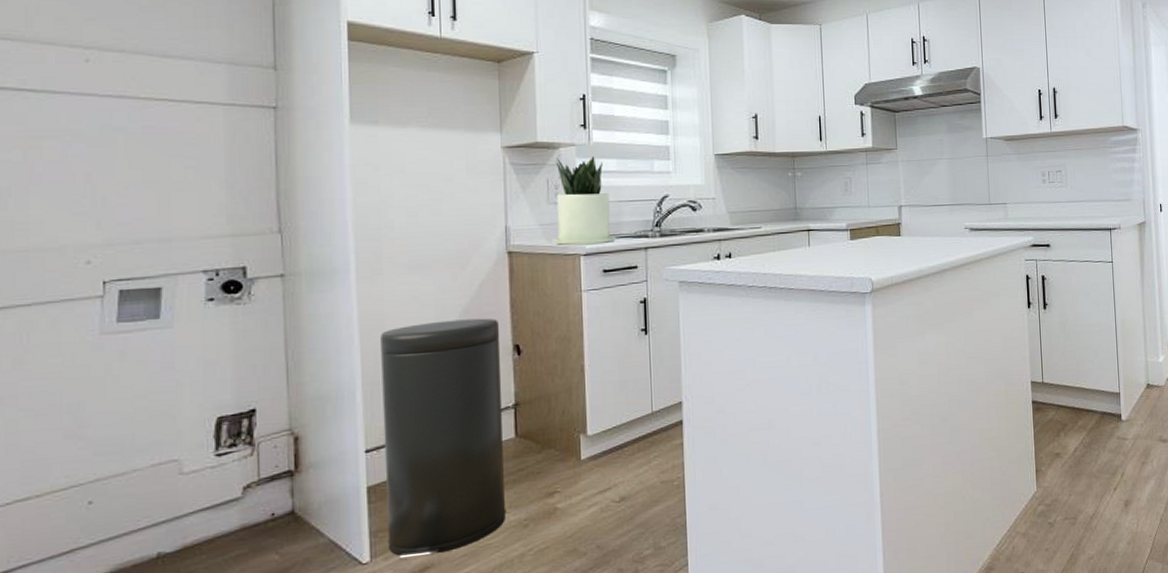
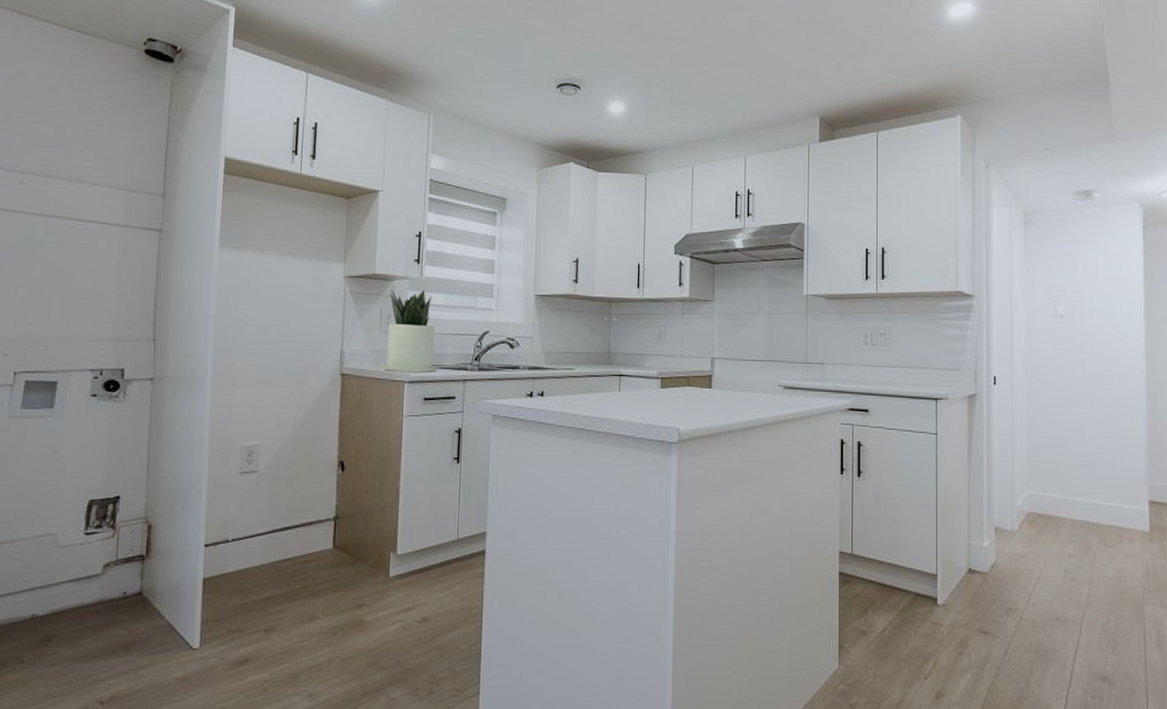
pedal bin: present [380,318,507,560] -> none [215,432,328,651]

